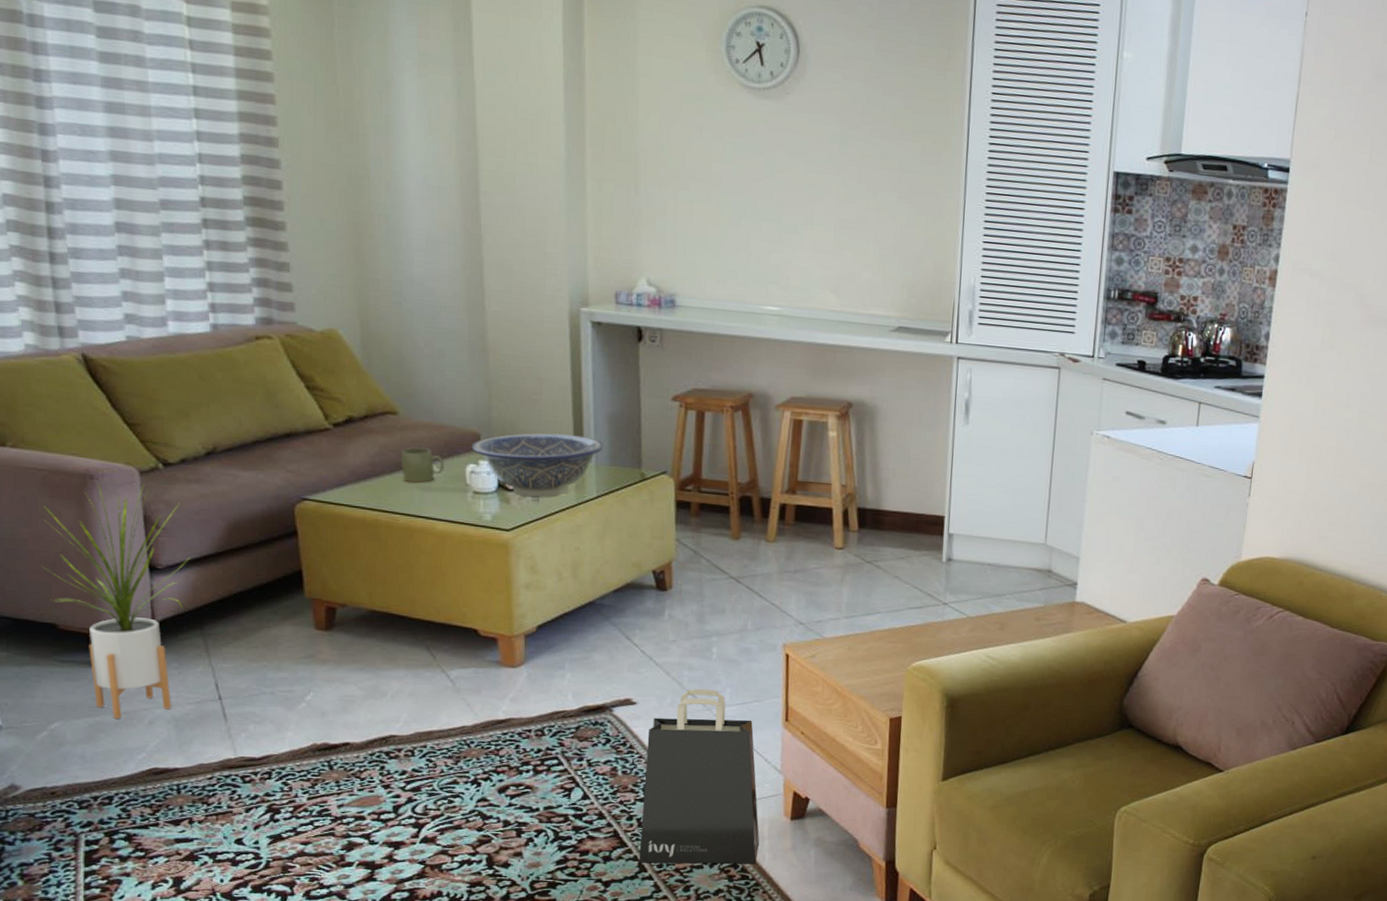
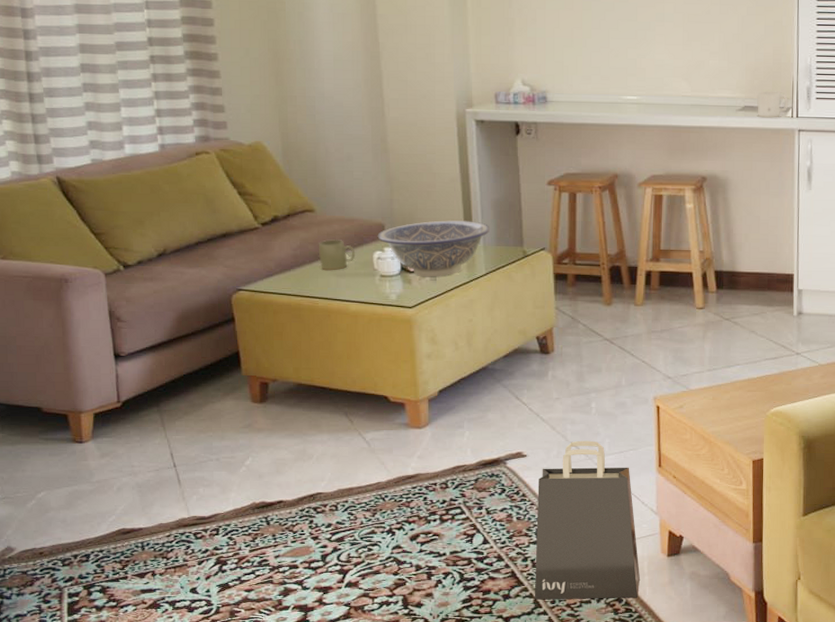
house plant: present [44,483,191,720] -> none [29,285,148,488]
mug: none [912,311,948,342] -> present [756,91,789,118]

